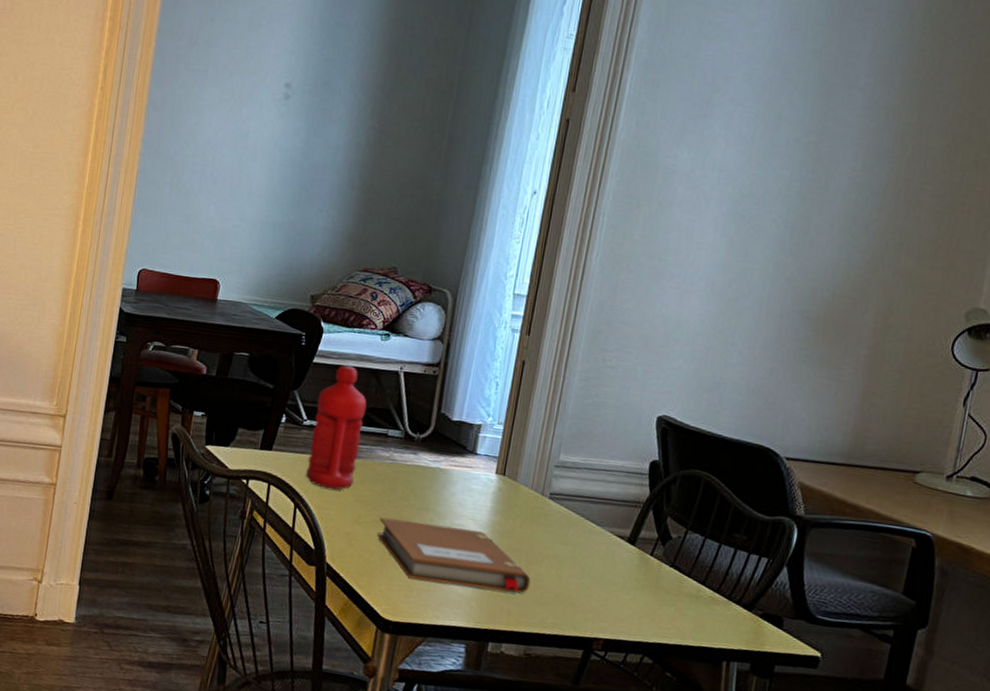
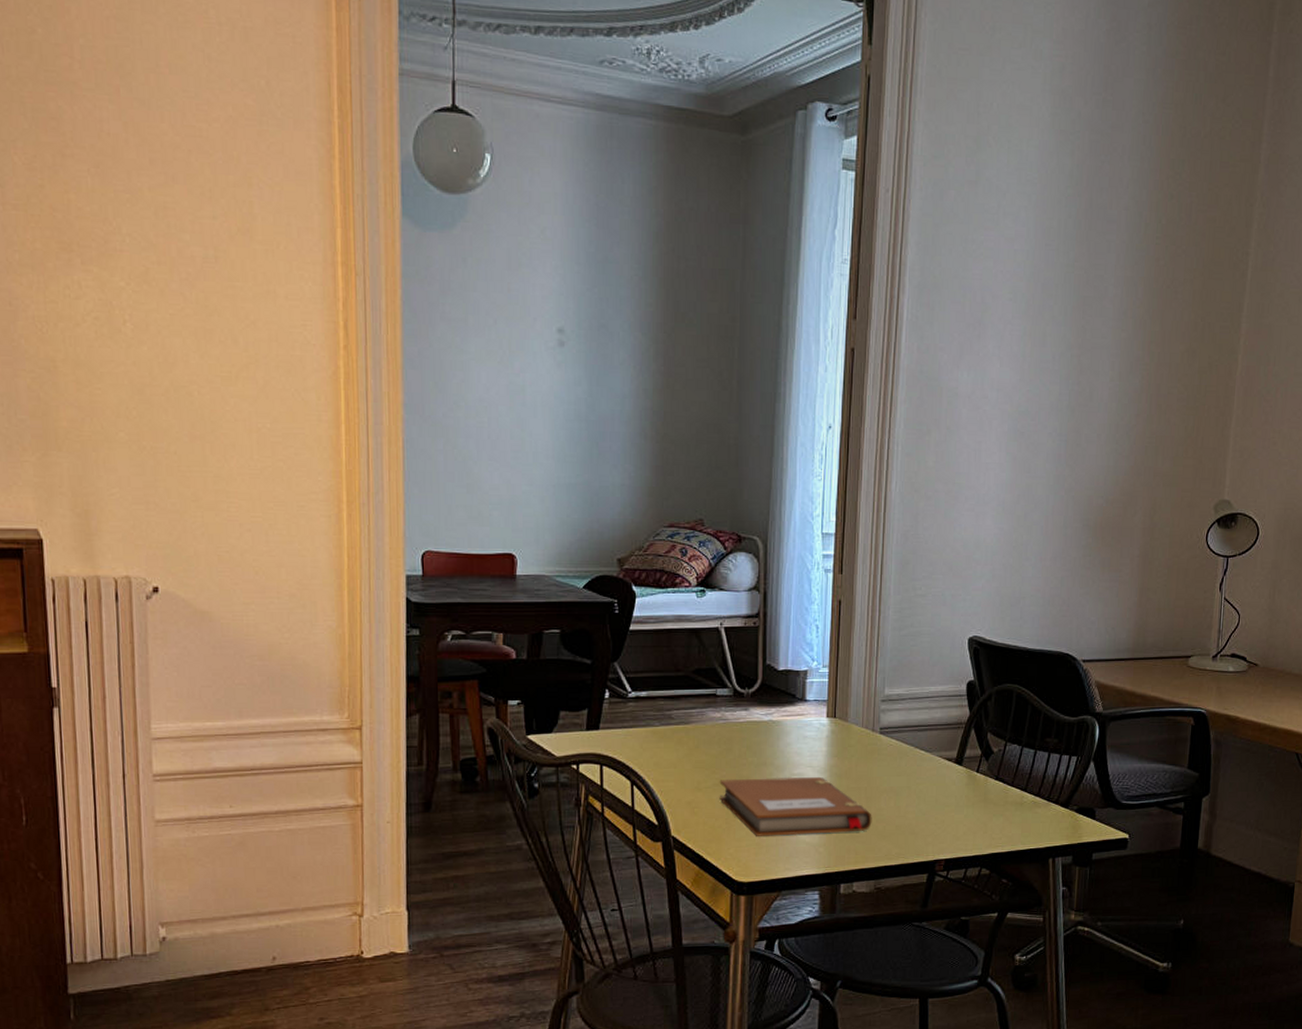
water bottle: present [305,365,367,490] -> none [637,629,691,760]

